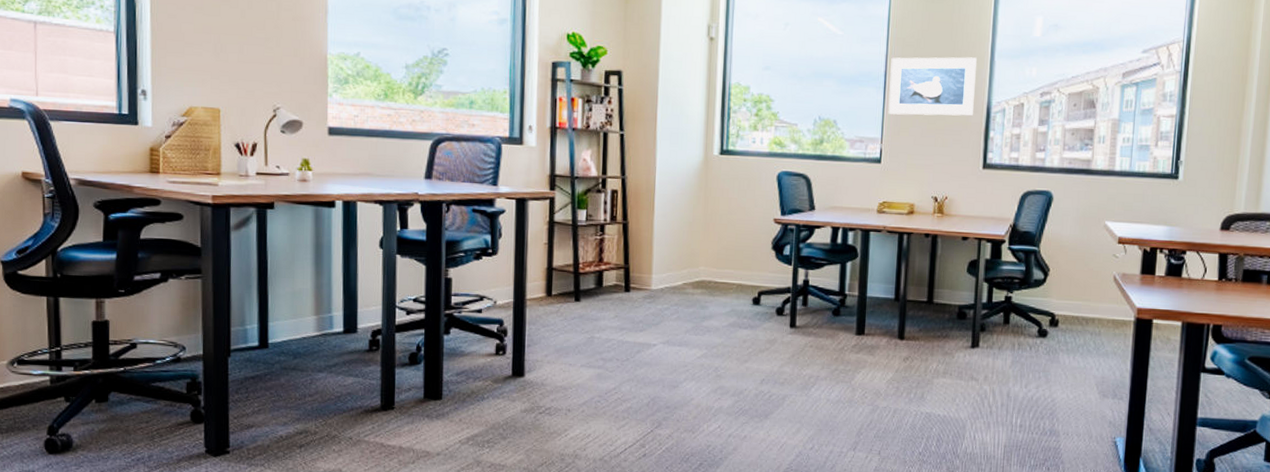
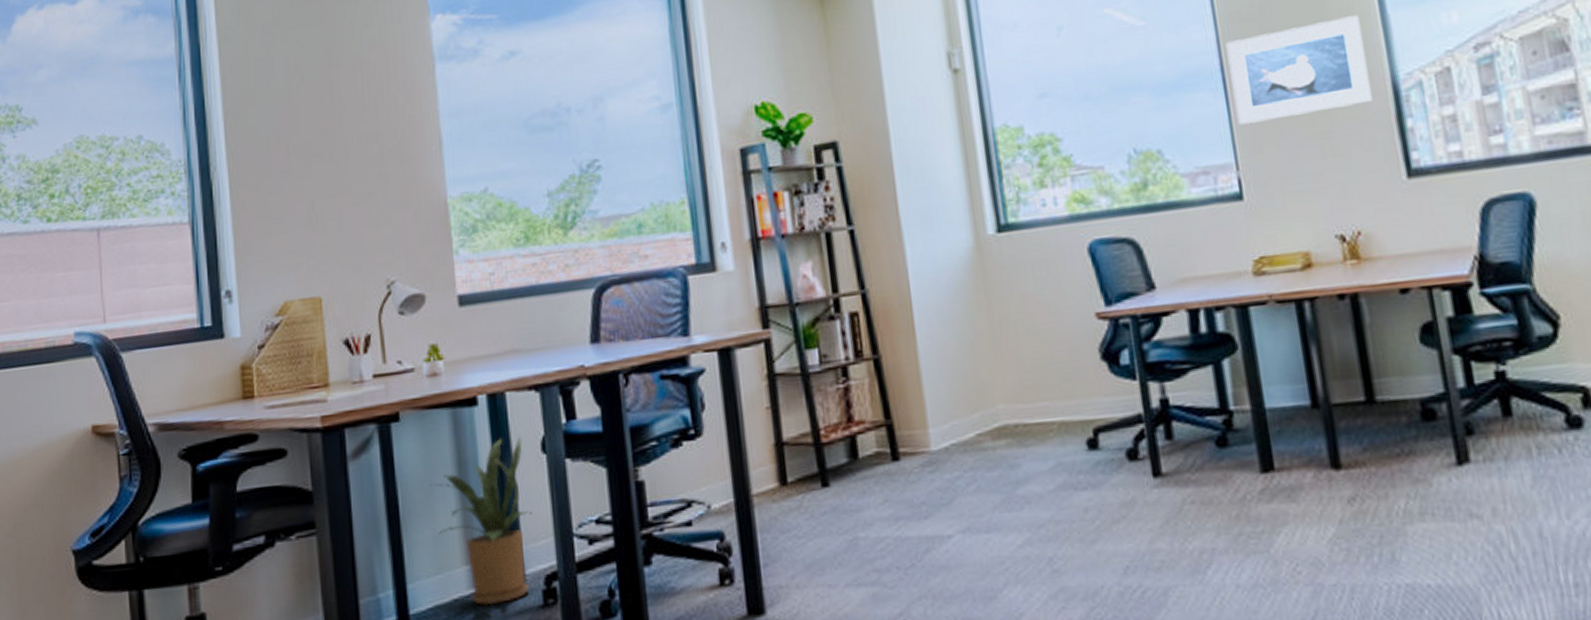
house plant: none [294,232,368,345] -> present [431,435,532,606]

